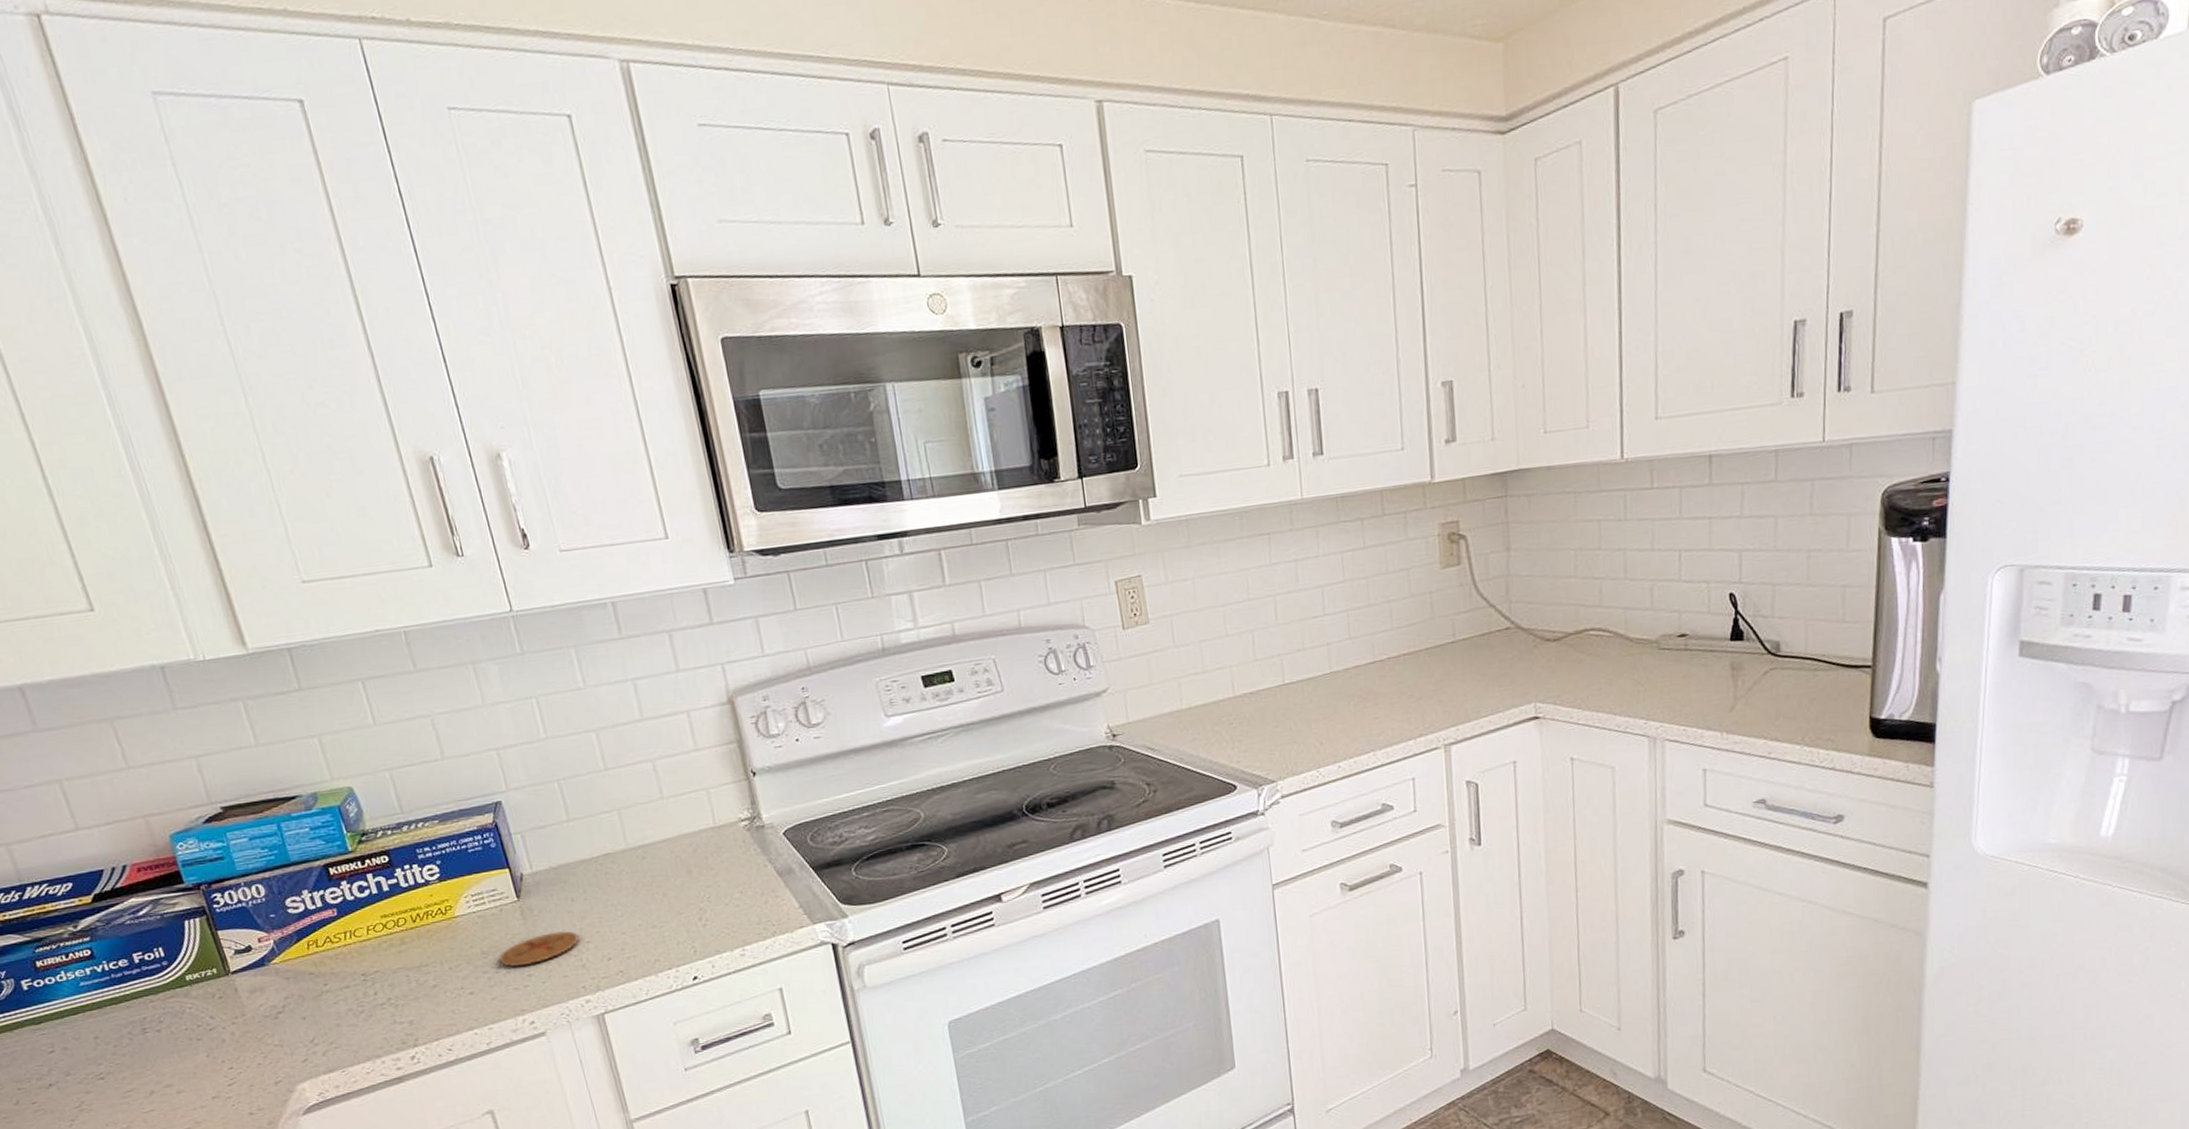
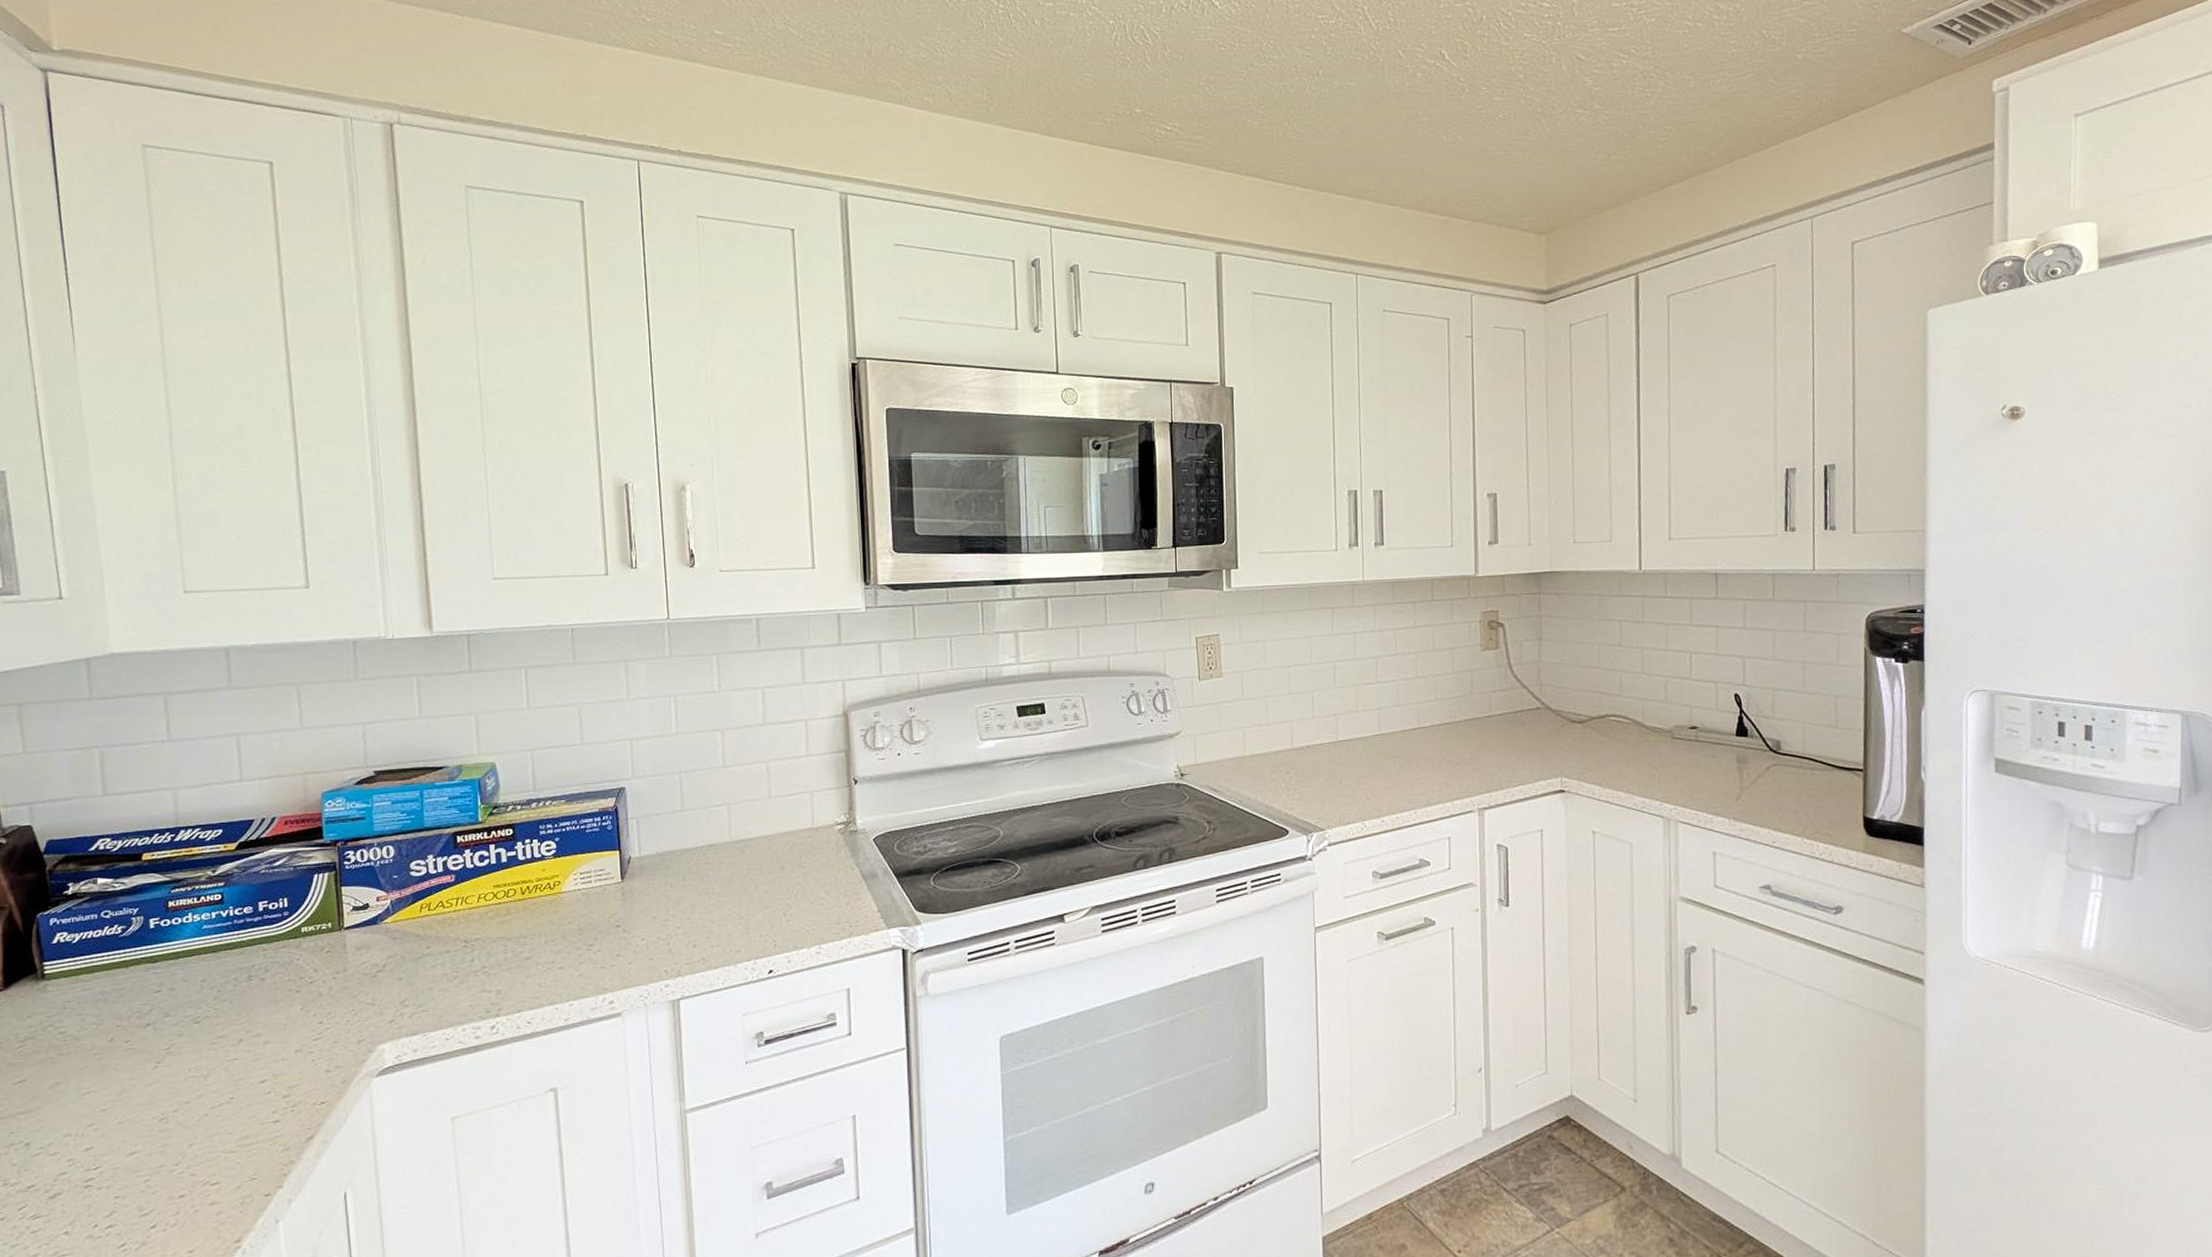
coaster: present [499,931,579,967] -> none [594,915,670,945]

